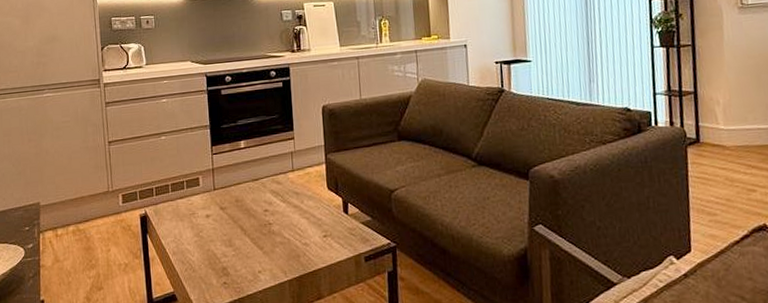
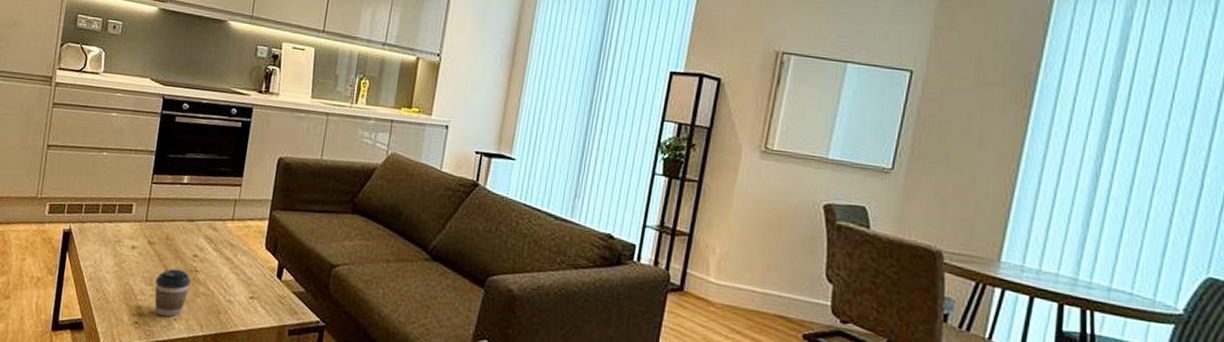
coffee cup: none [234,226,267,272] -> present [154,268,192,317]

